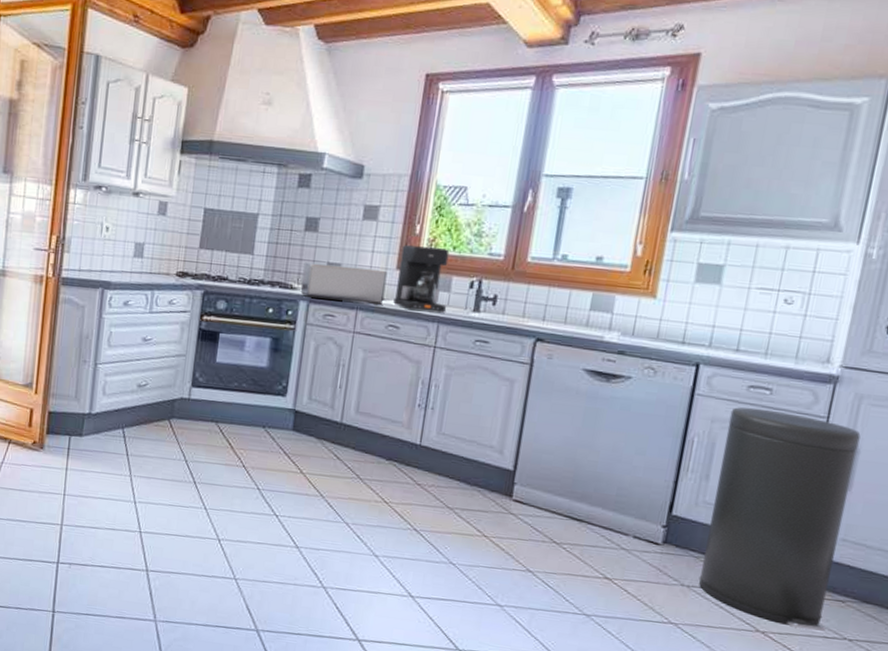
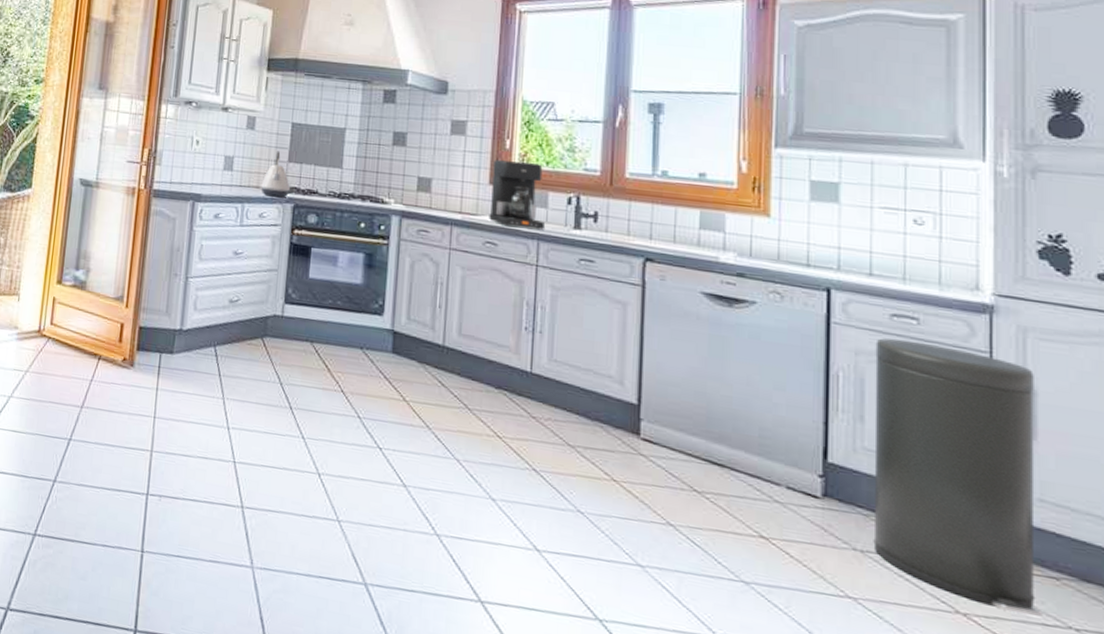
kettle: none [171,237,201,284] -> present [261,151,290,198]
toaster: present [300,262,388,306] -> none [391,176,481,221]

